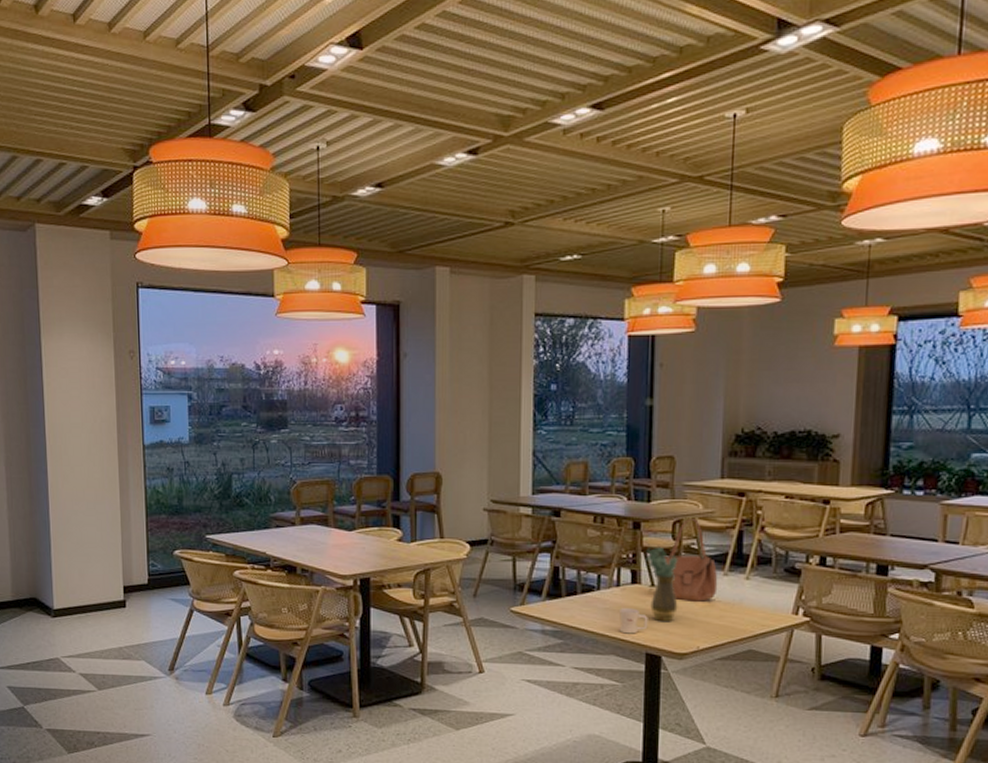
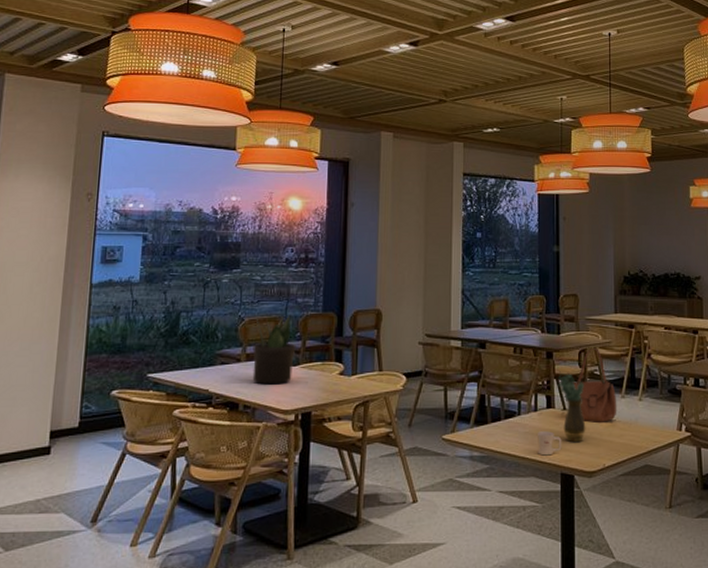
planter: none [306,478,351,549] -> present [252,315,296,385]

